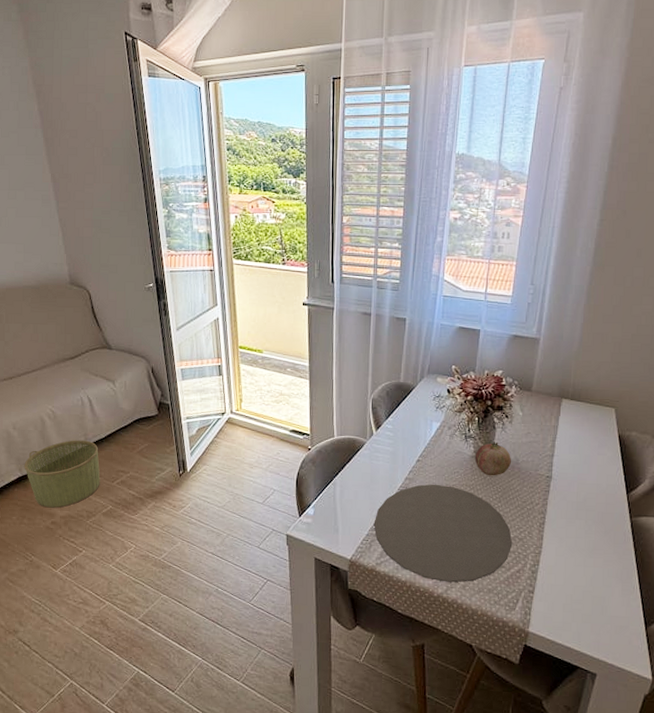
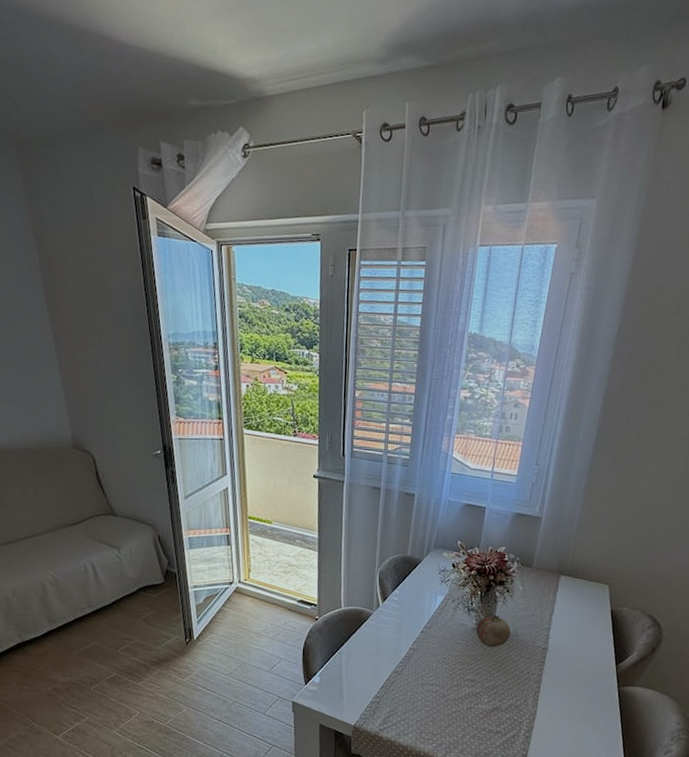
basket: present [24,440,100,508] -> none [24,606,104,675]
placemat: present [373,484,512,583] -> none [378,654,508,747]

